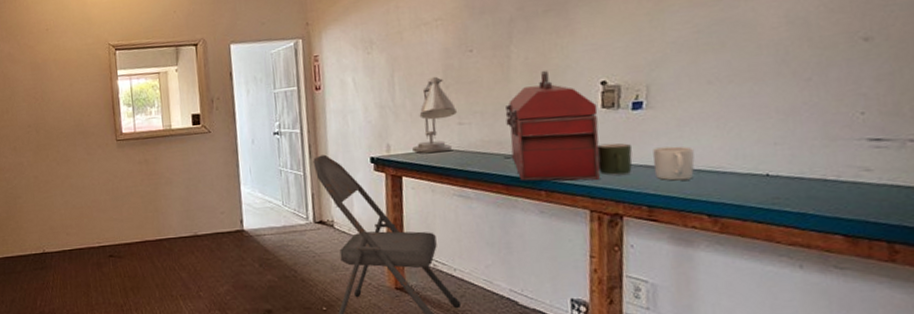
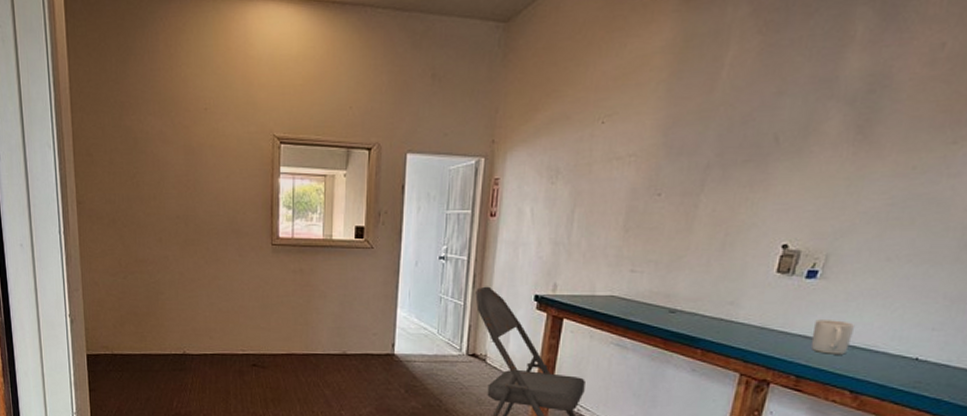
desk lamp: present [412,76,458,154] -> none [579,217,633,299]
toolbox: present [505,70,601,181] -> none [676,225,773,344]
mug: present [597,143,633,176] -> none [758,309,797,344]

